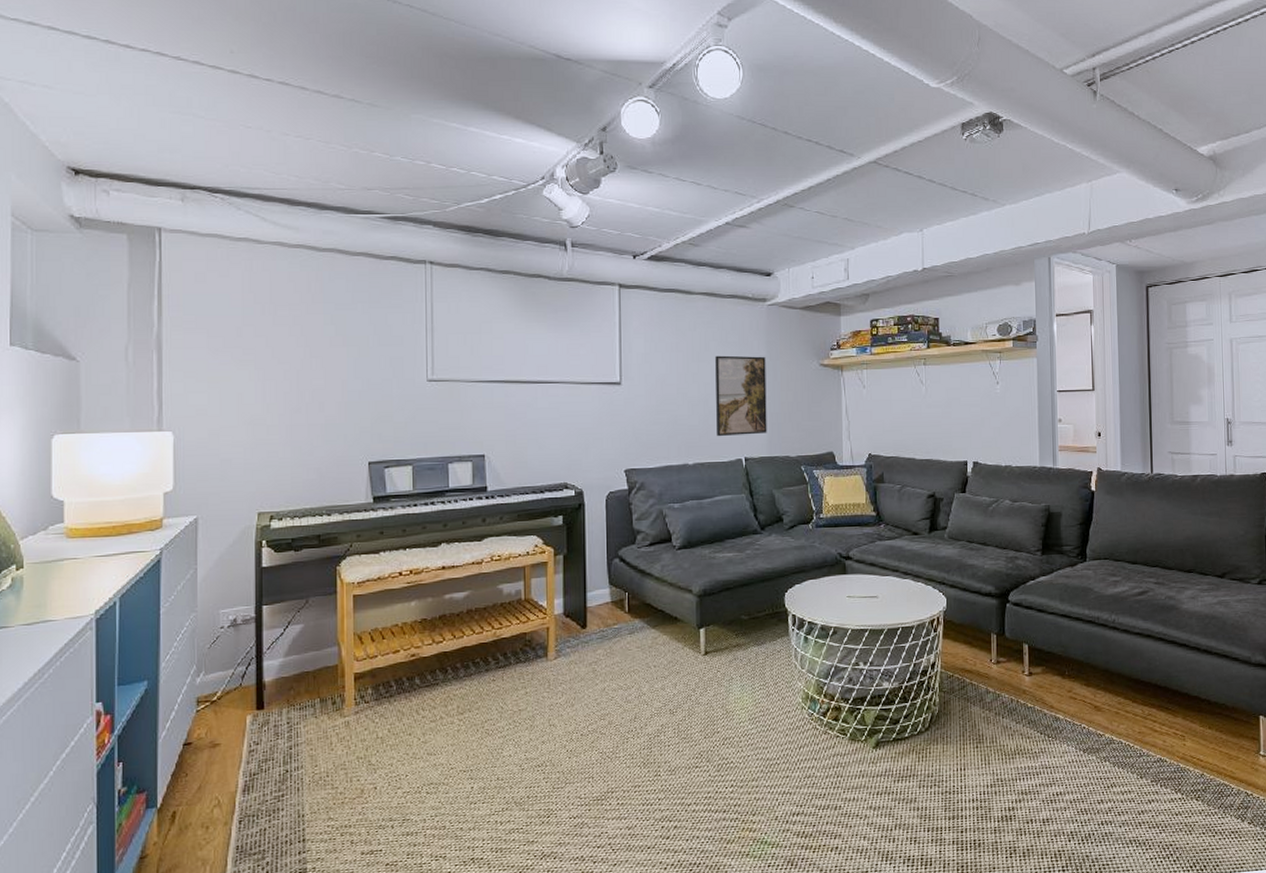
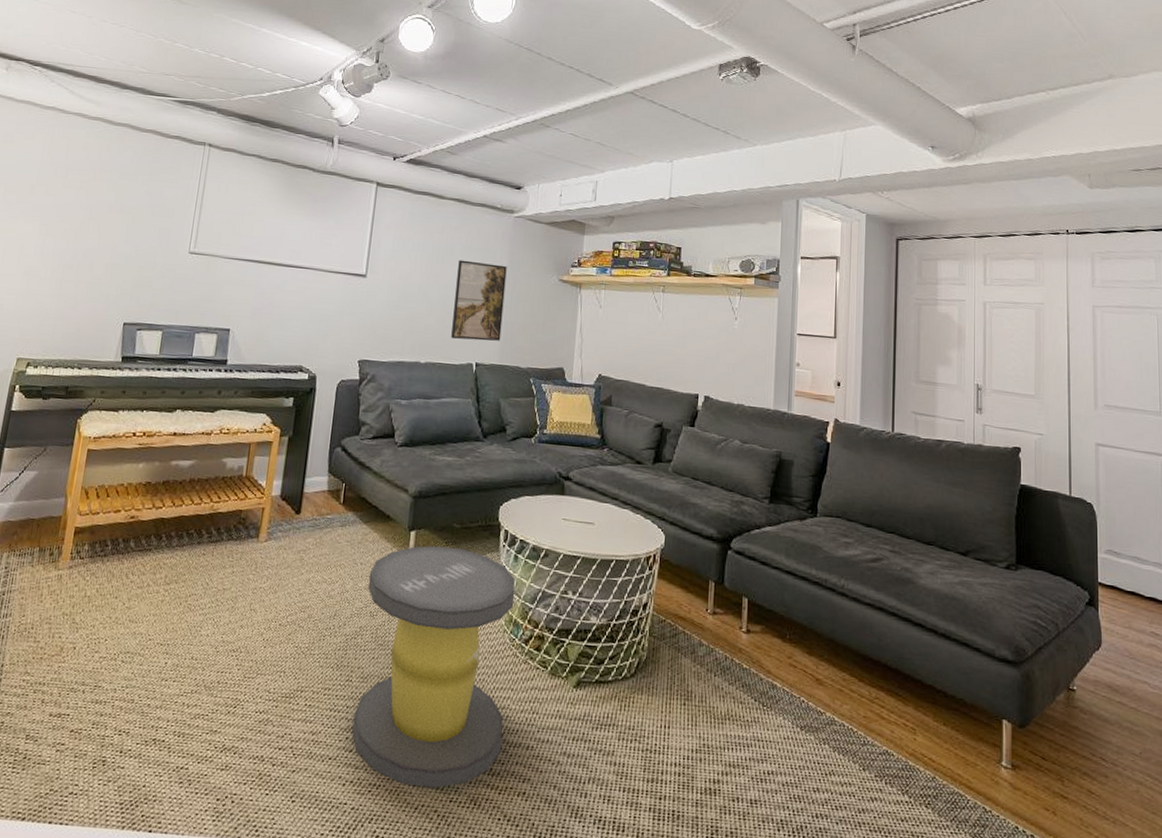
stool: none [664,638,811,859] -> present [352,545,515,789]

